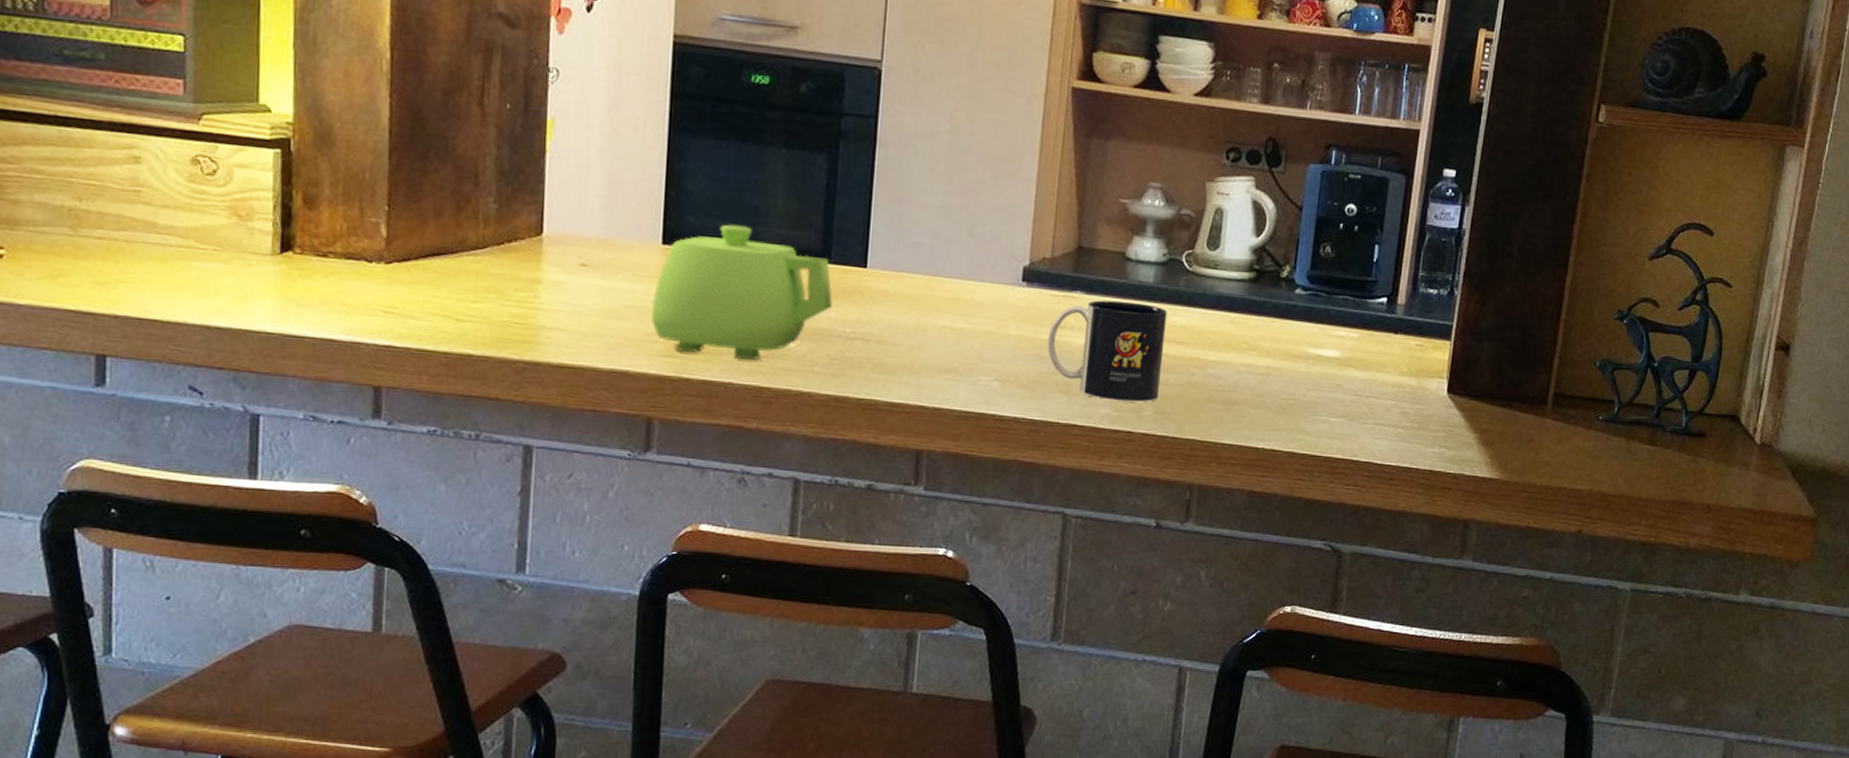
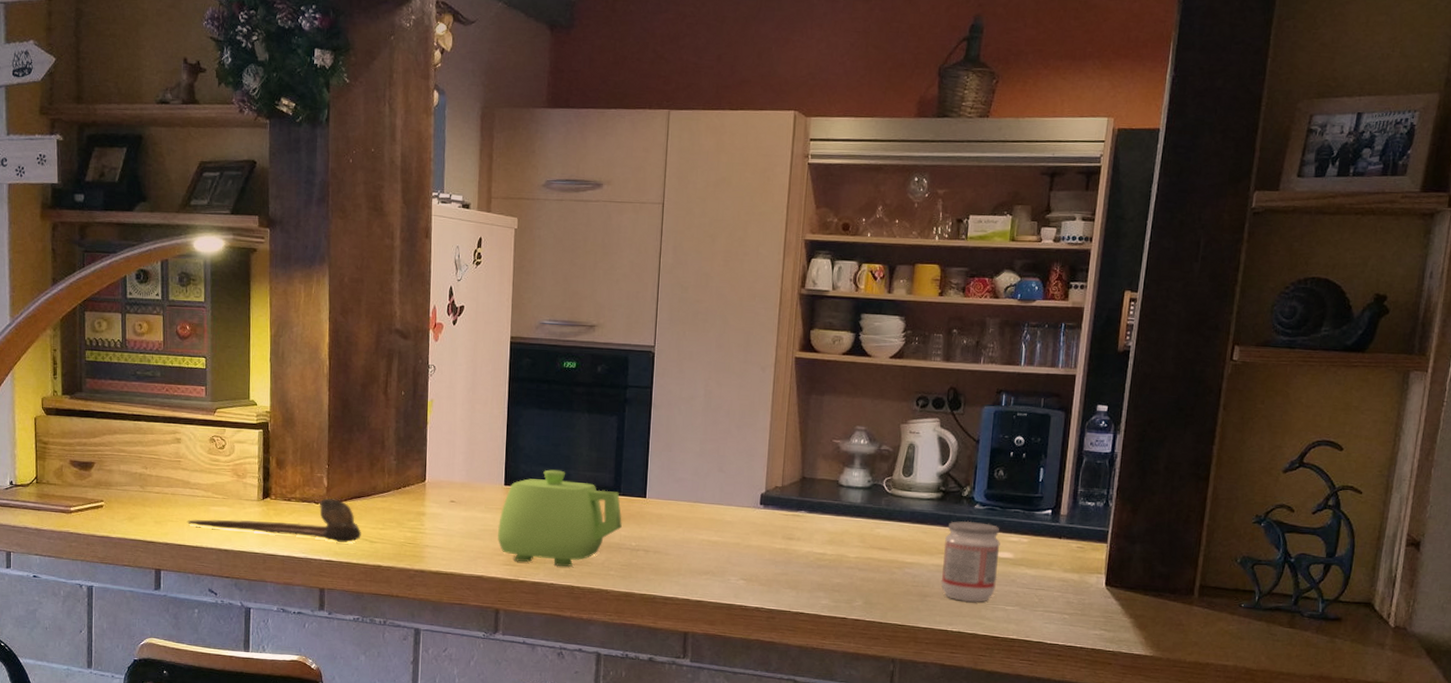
spoon: none [151,255,441,321] -> present [186,498,361,543]
mug: present [1047,300,1168,403] -> none [780,517,872,596]
jam: none [1251,308,1325,413] -> present [940,520,1000,603]

